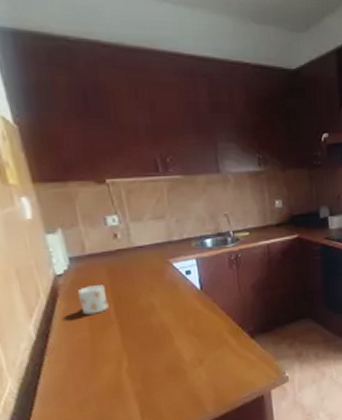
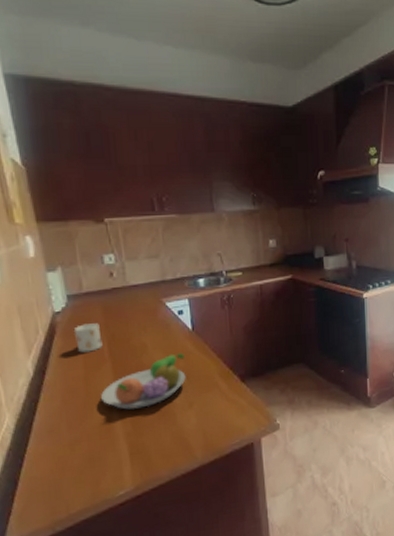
fruit bowl: none [109,312,196,369] -> present [101,353,186,410]

